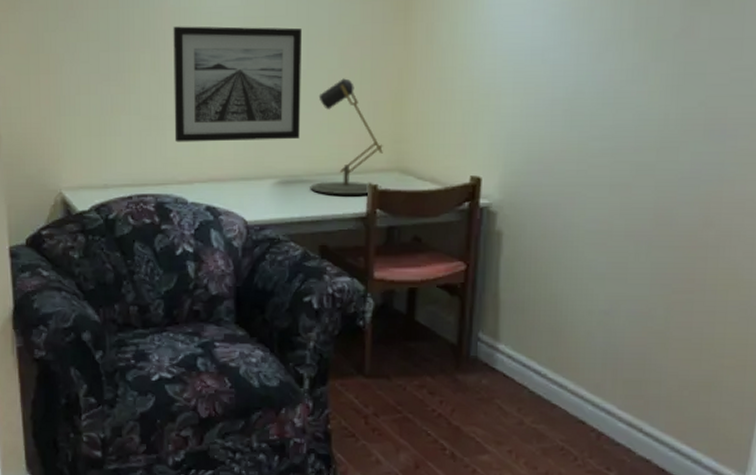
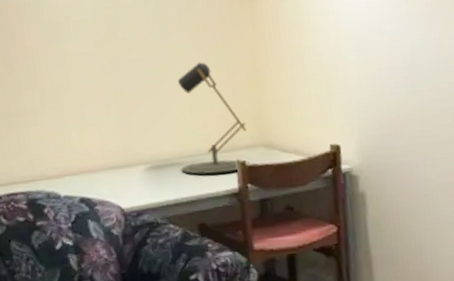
wall art: present [173,26,302,142] -> none [20,16,164,138]

